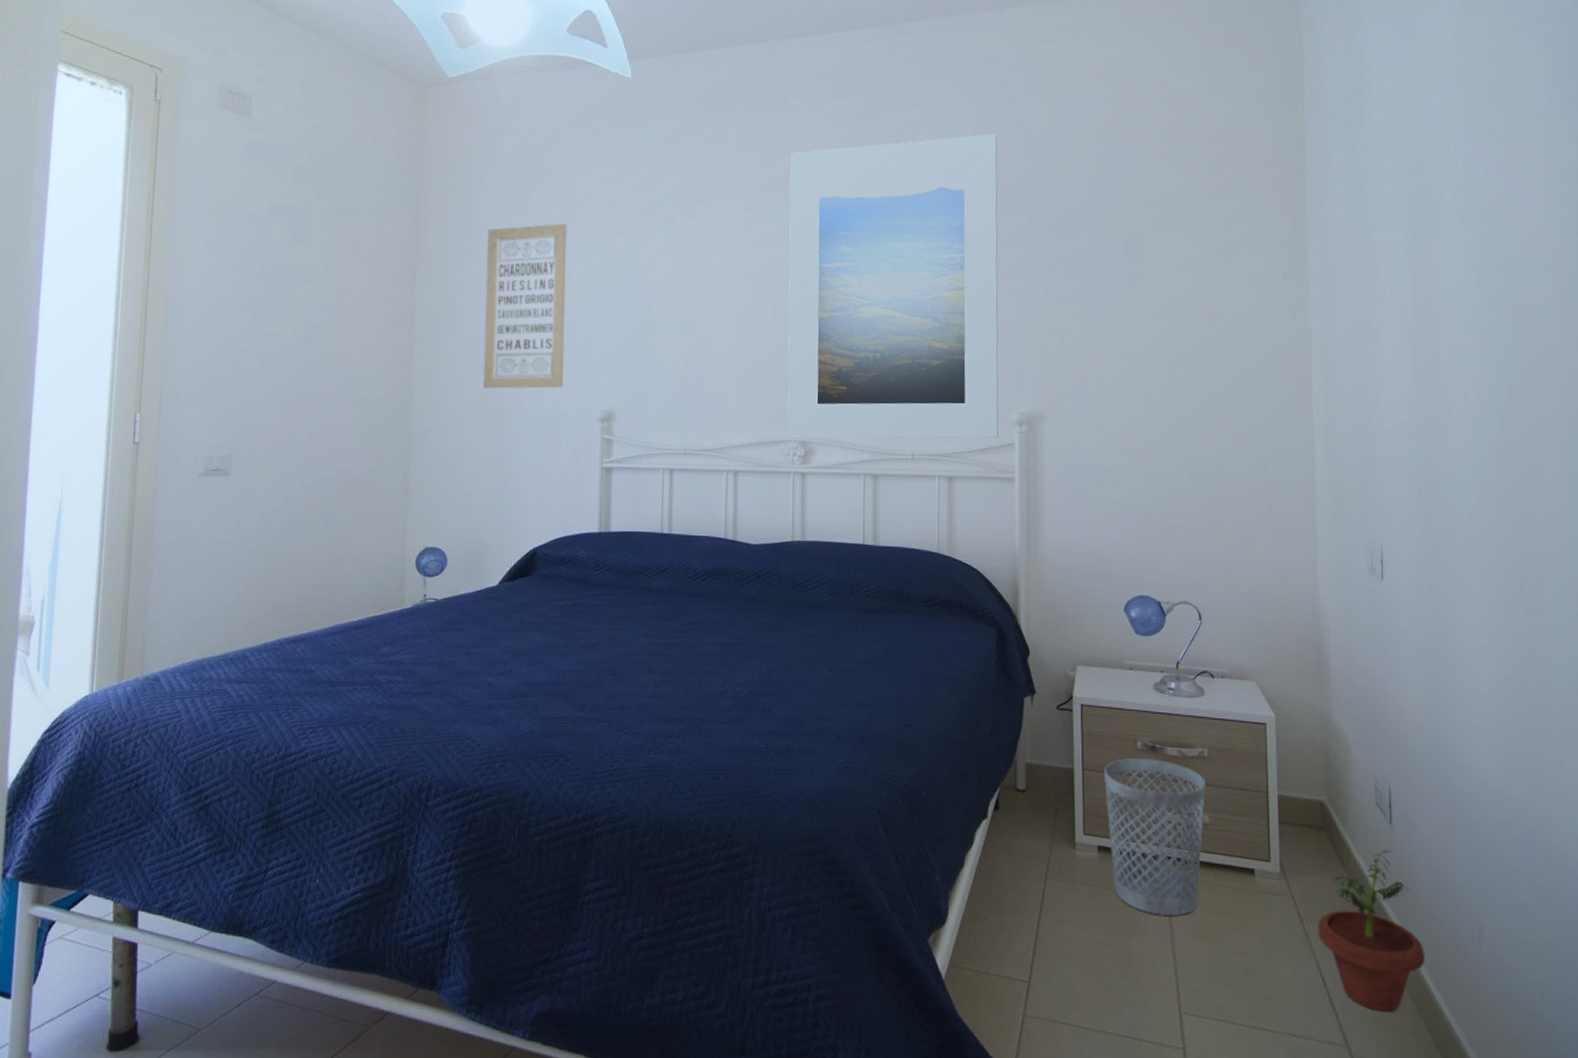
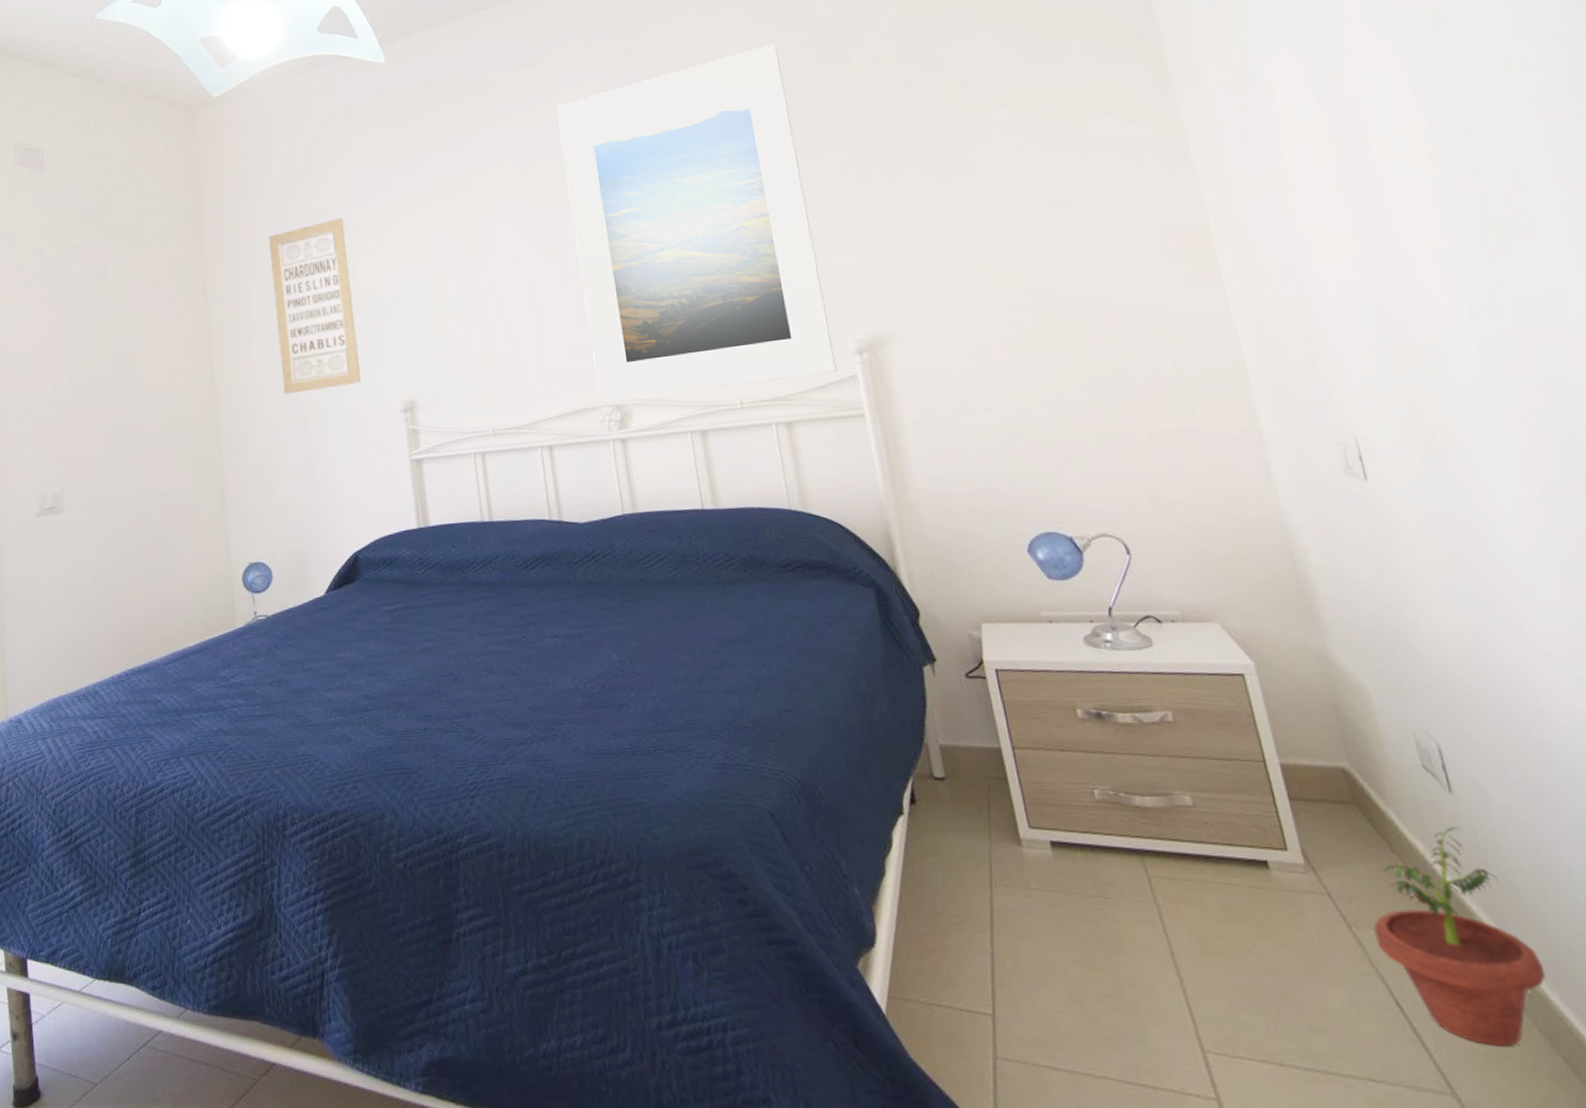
wastebasket: present [1103,757,1205,917] -> none [1039,728,1198,927]

